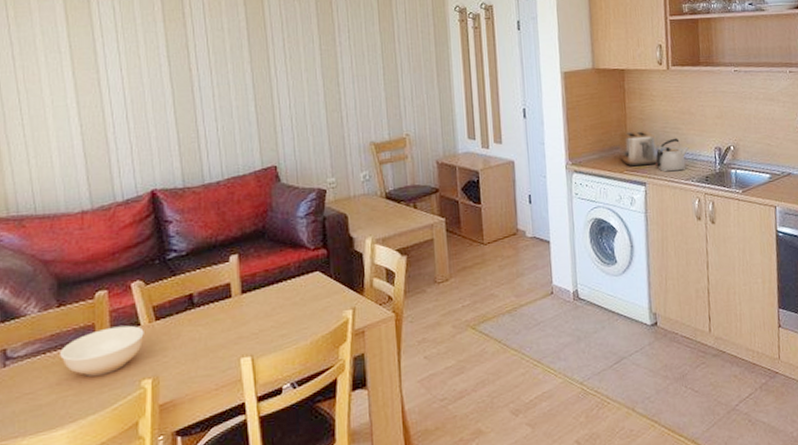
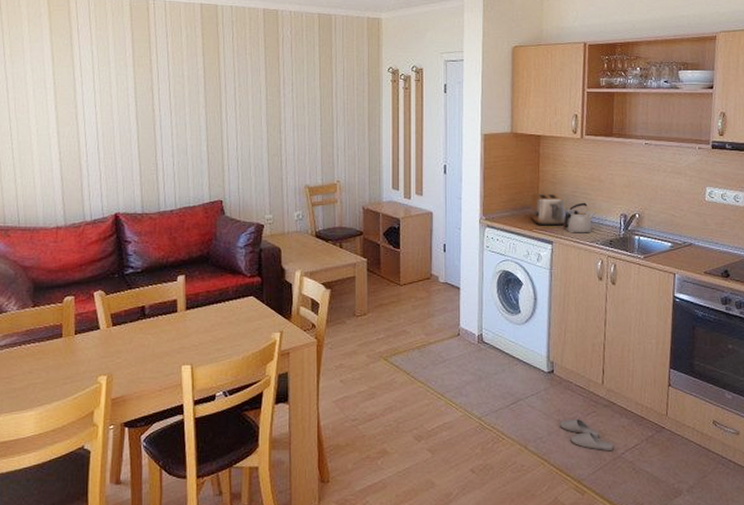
bowl: present [60,325,144,377] -> none [33,328,103,368]
slippers: none [668,373,727,405] -> present [560,419,613,452]

